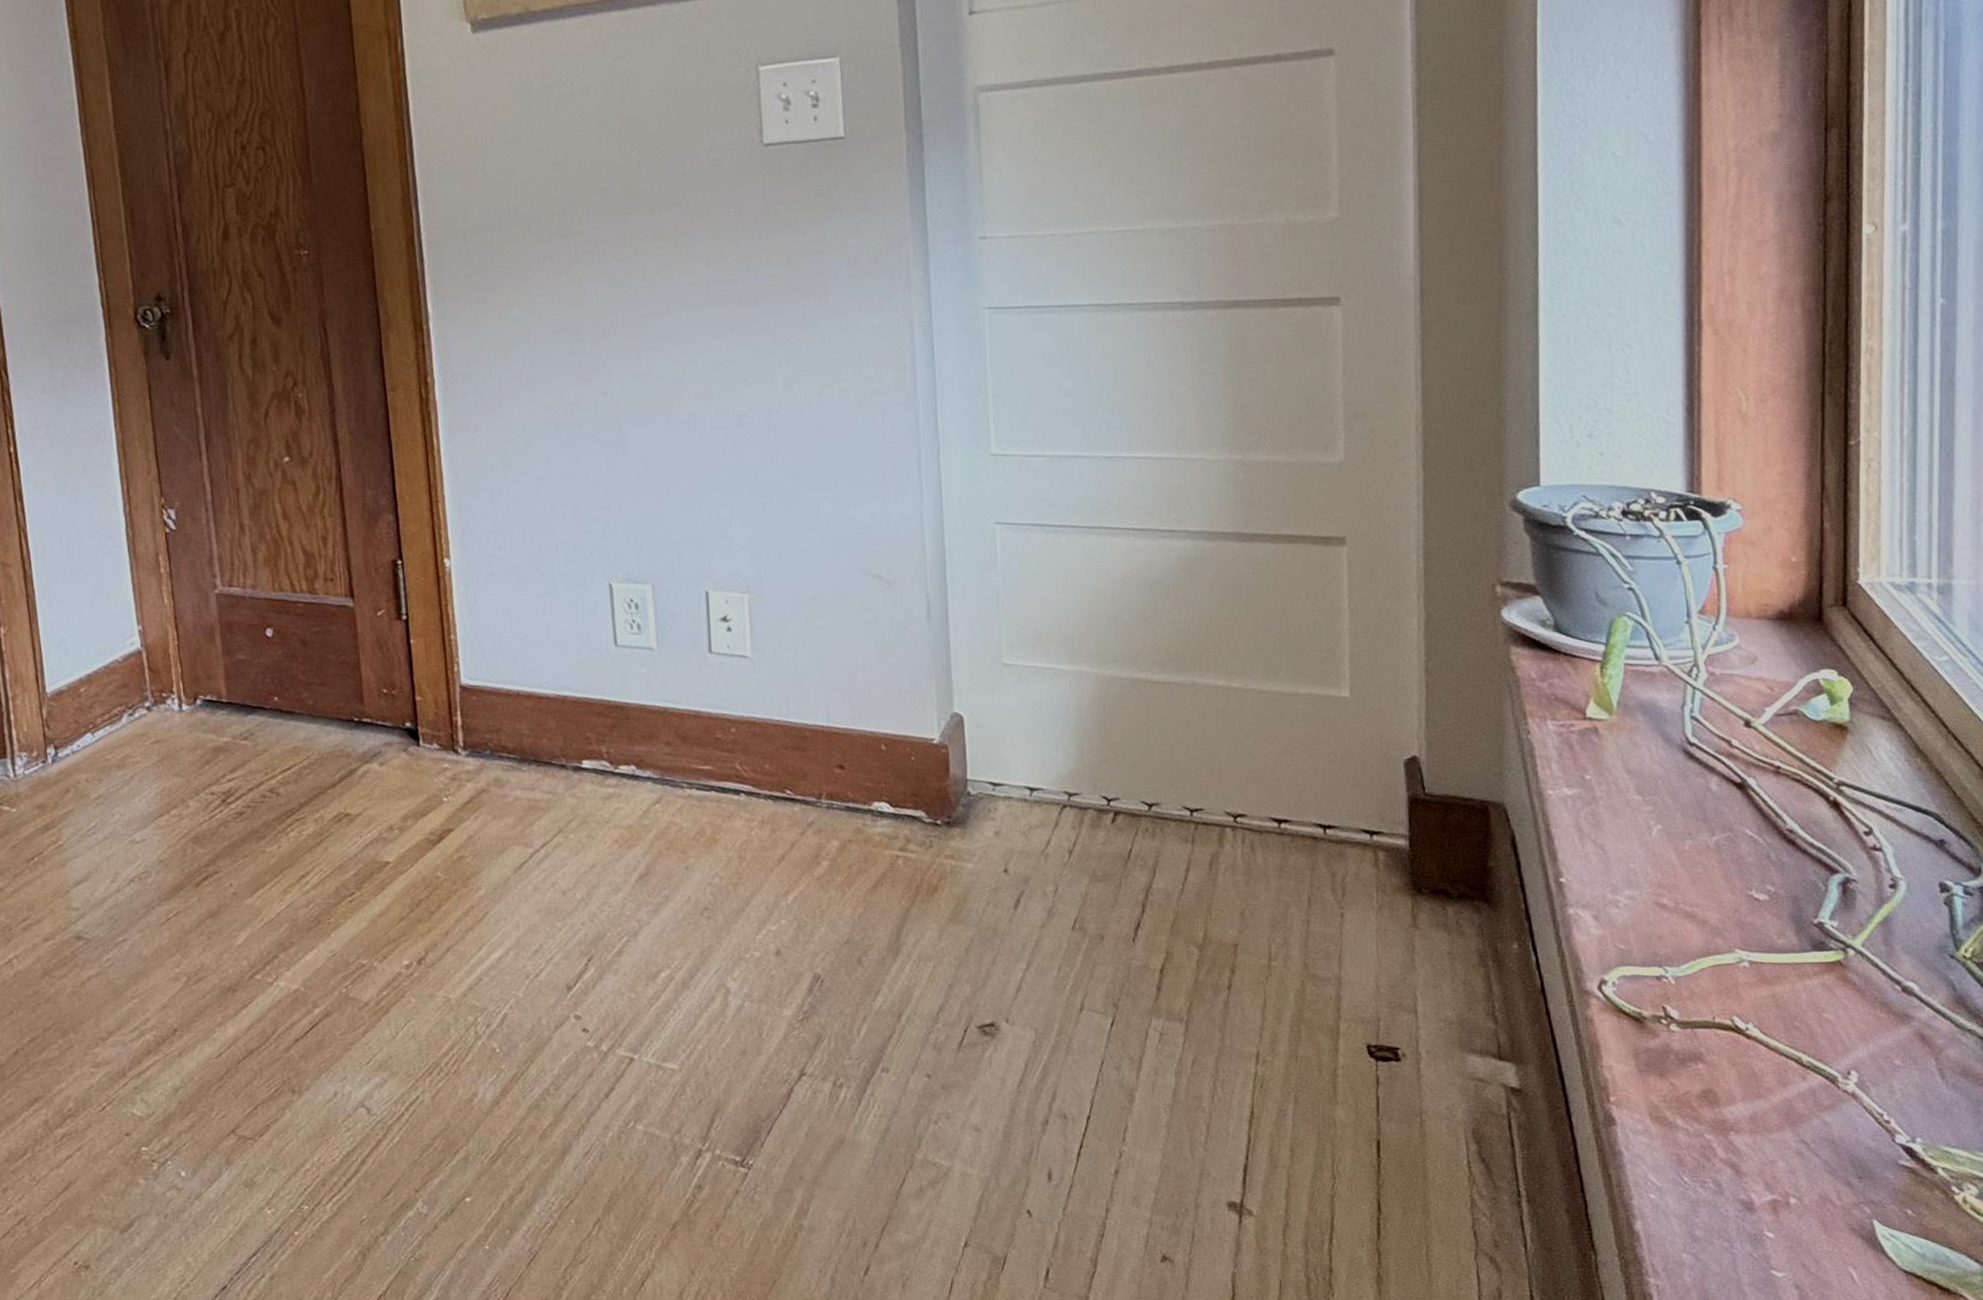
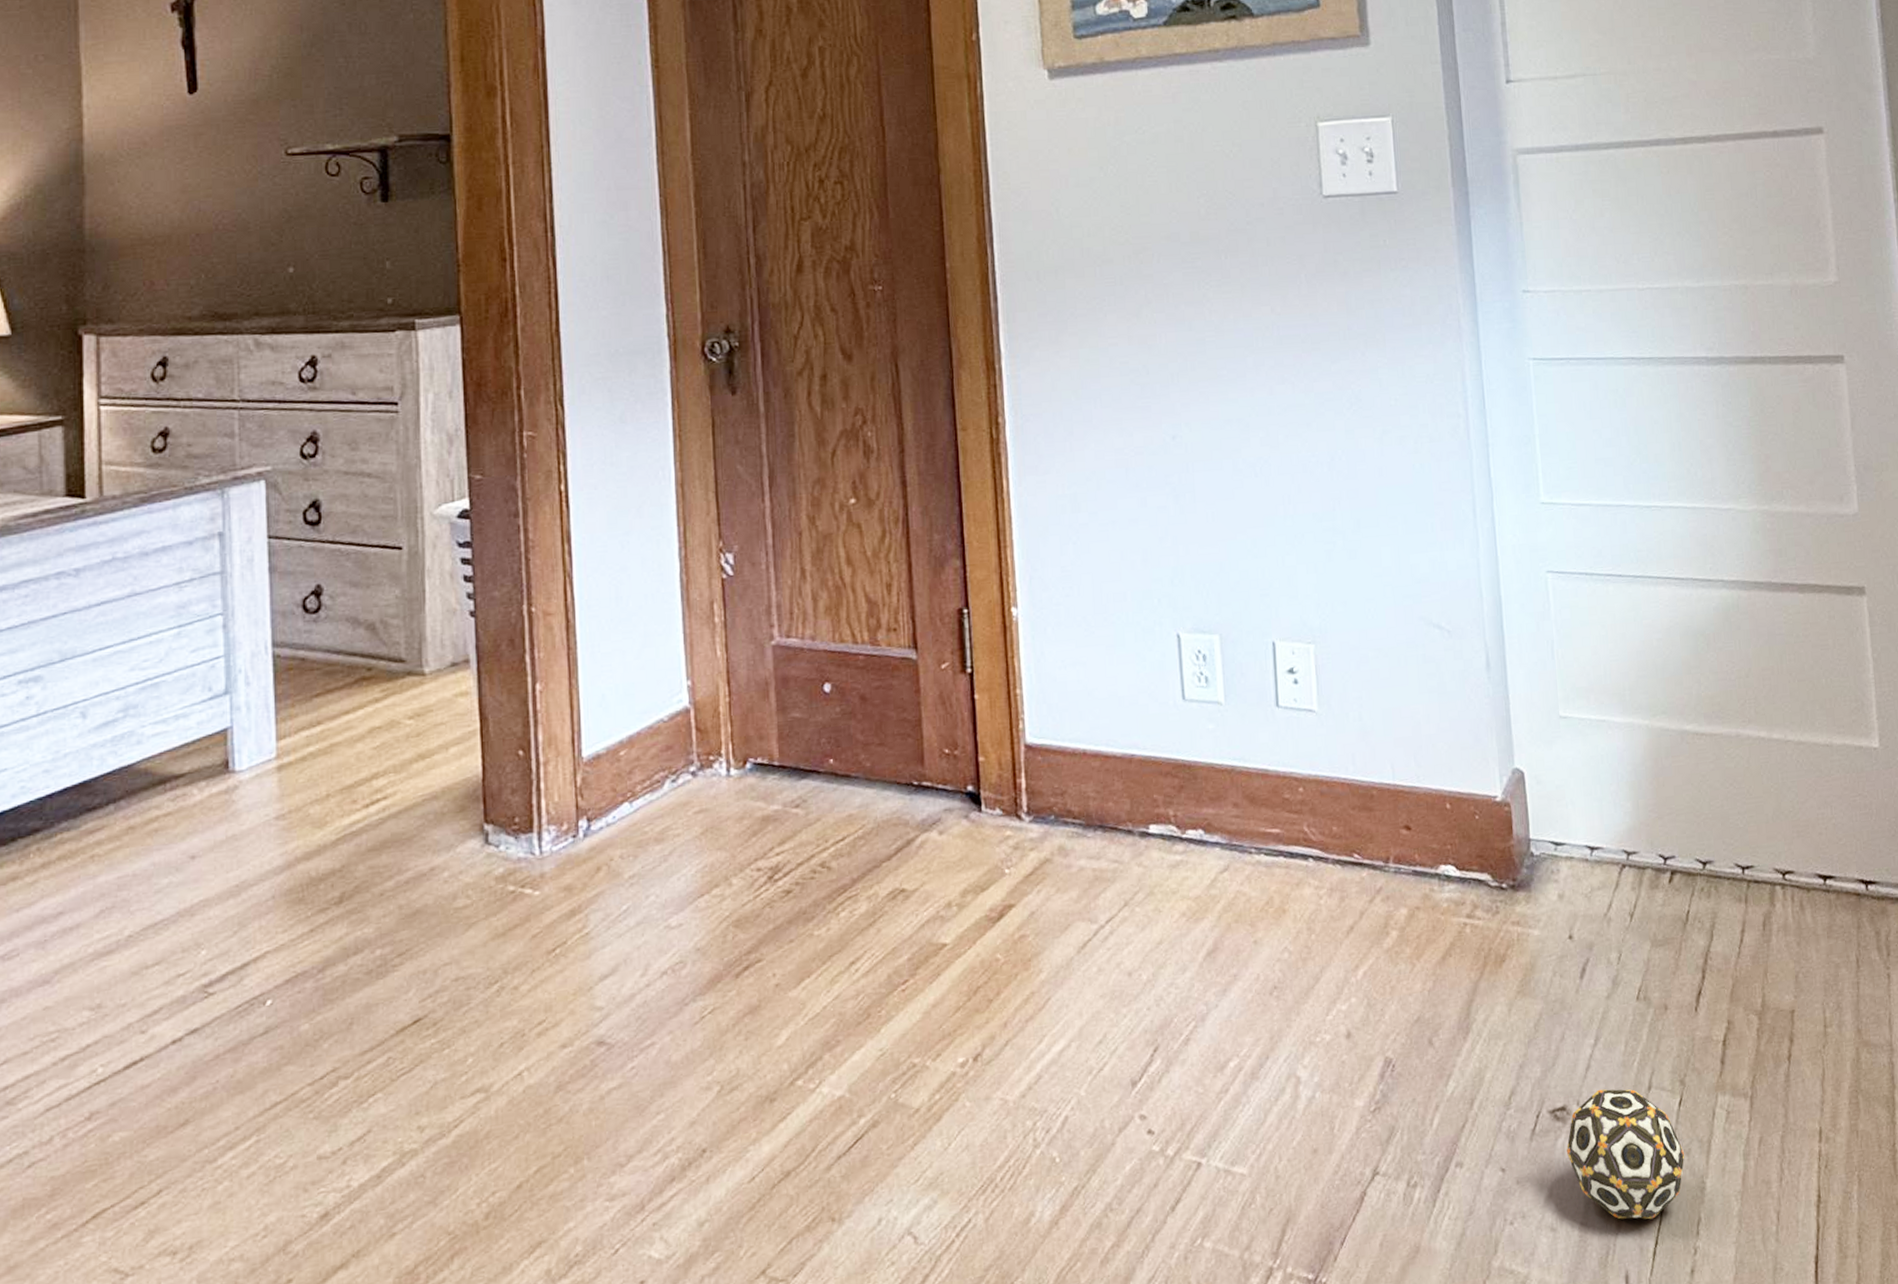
decorative ball: none [994,1009,1115,1126] -> present [1567,1089,1685,1220]

